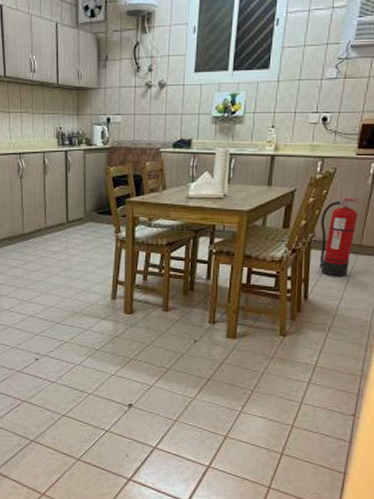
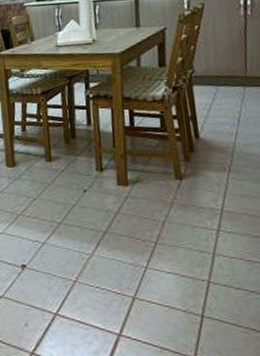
fire extinguisher: present [319,197,364,278] -> none [197,29,240,113]

